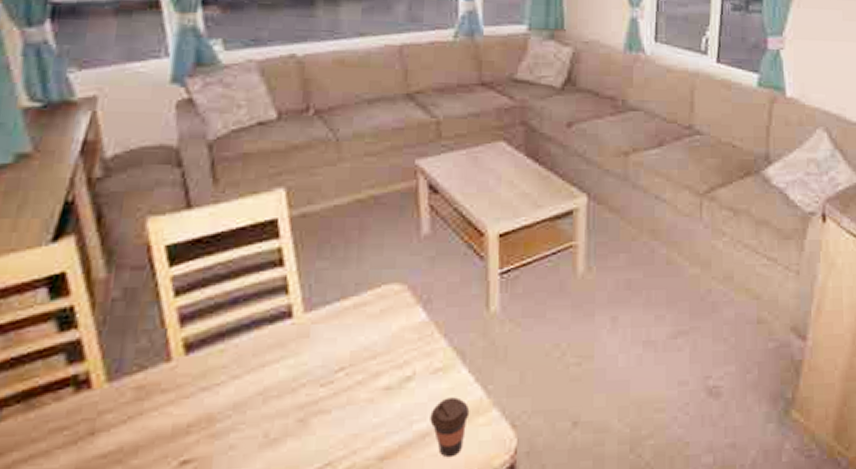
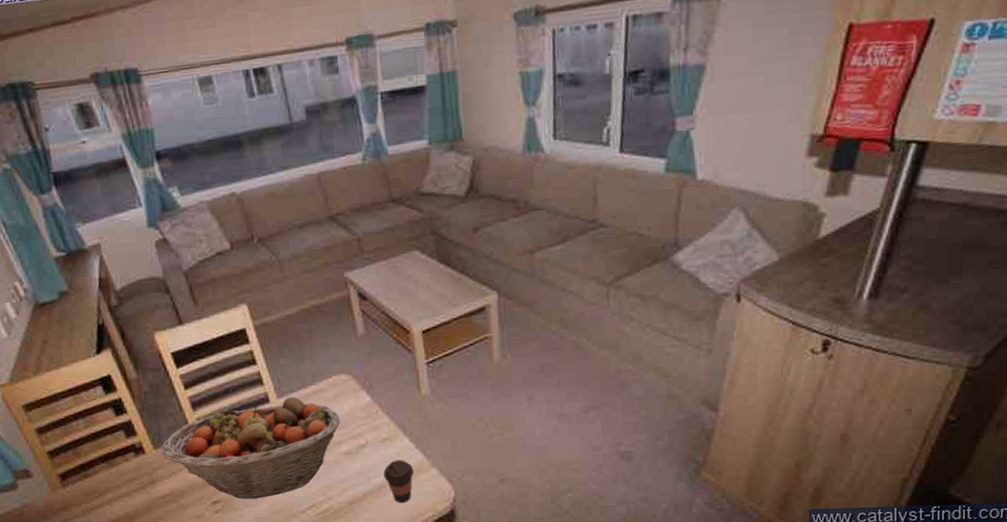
fruit basket: none [118,310,384,457] -> present [161,396,341,499]

